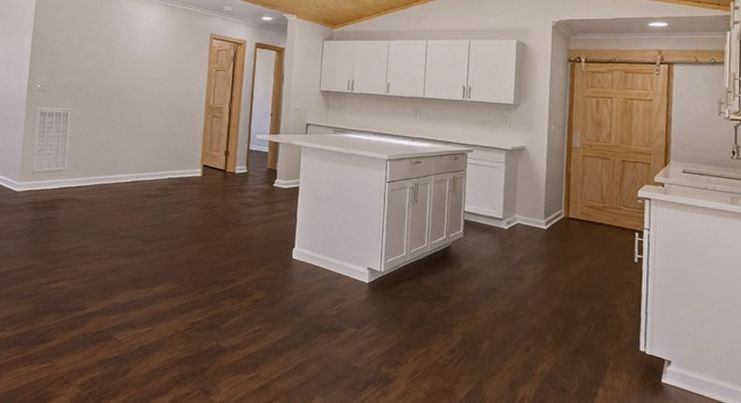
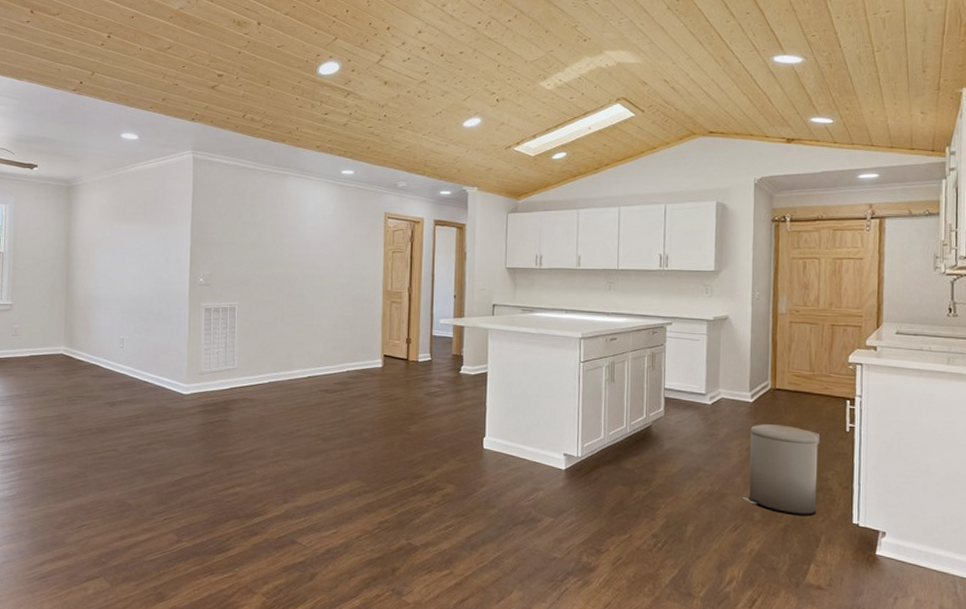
pedal bin: none [534,250,609,342] -> present [741,424,820,517]

